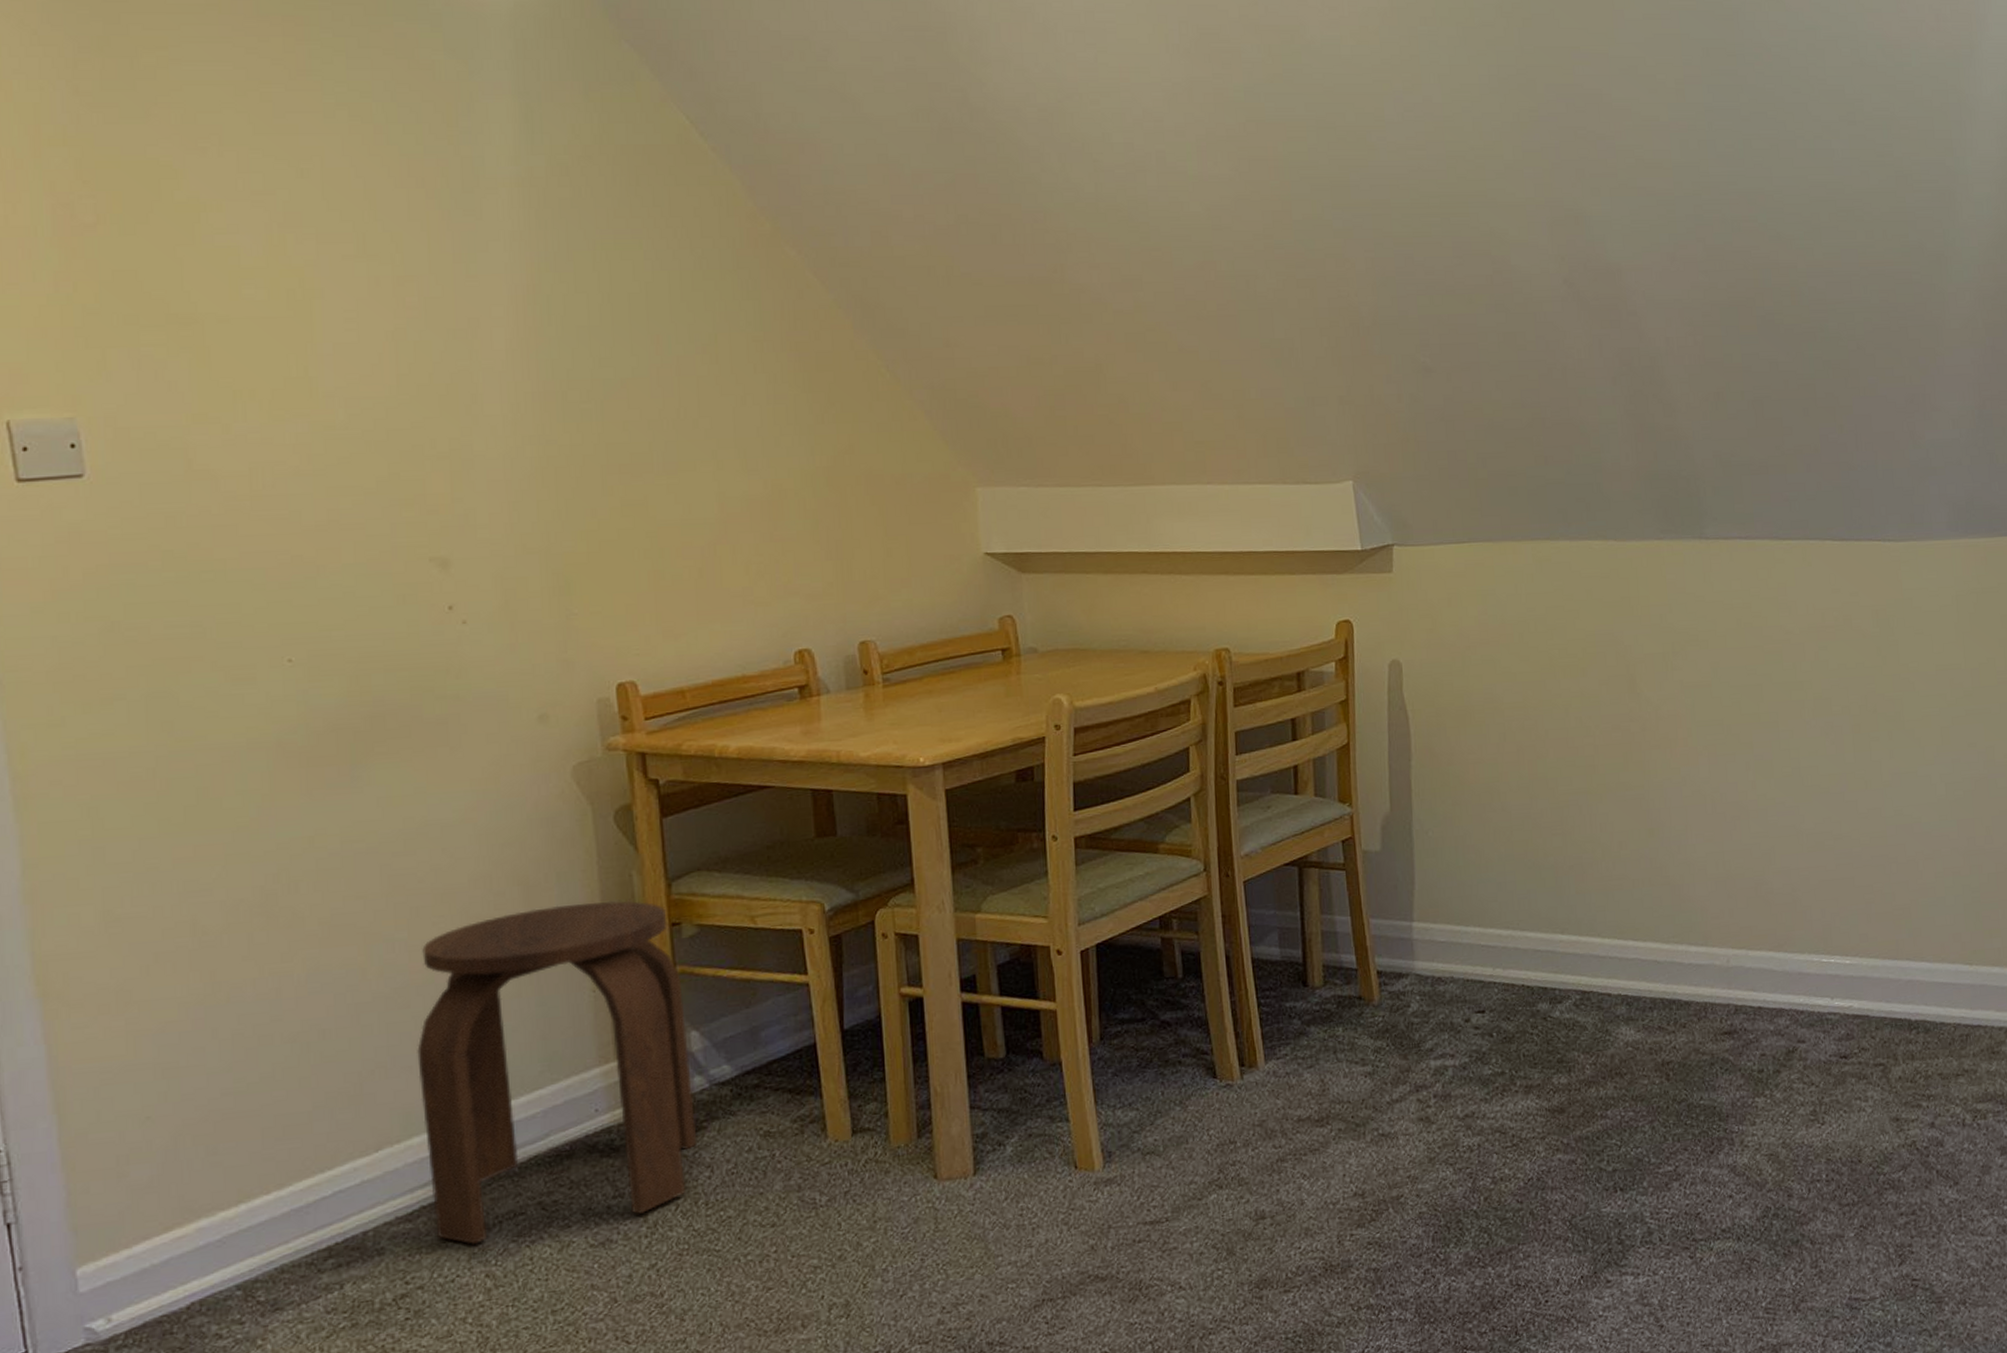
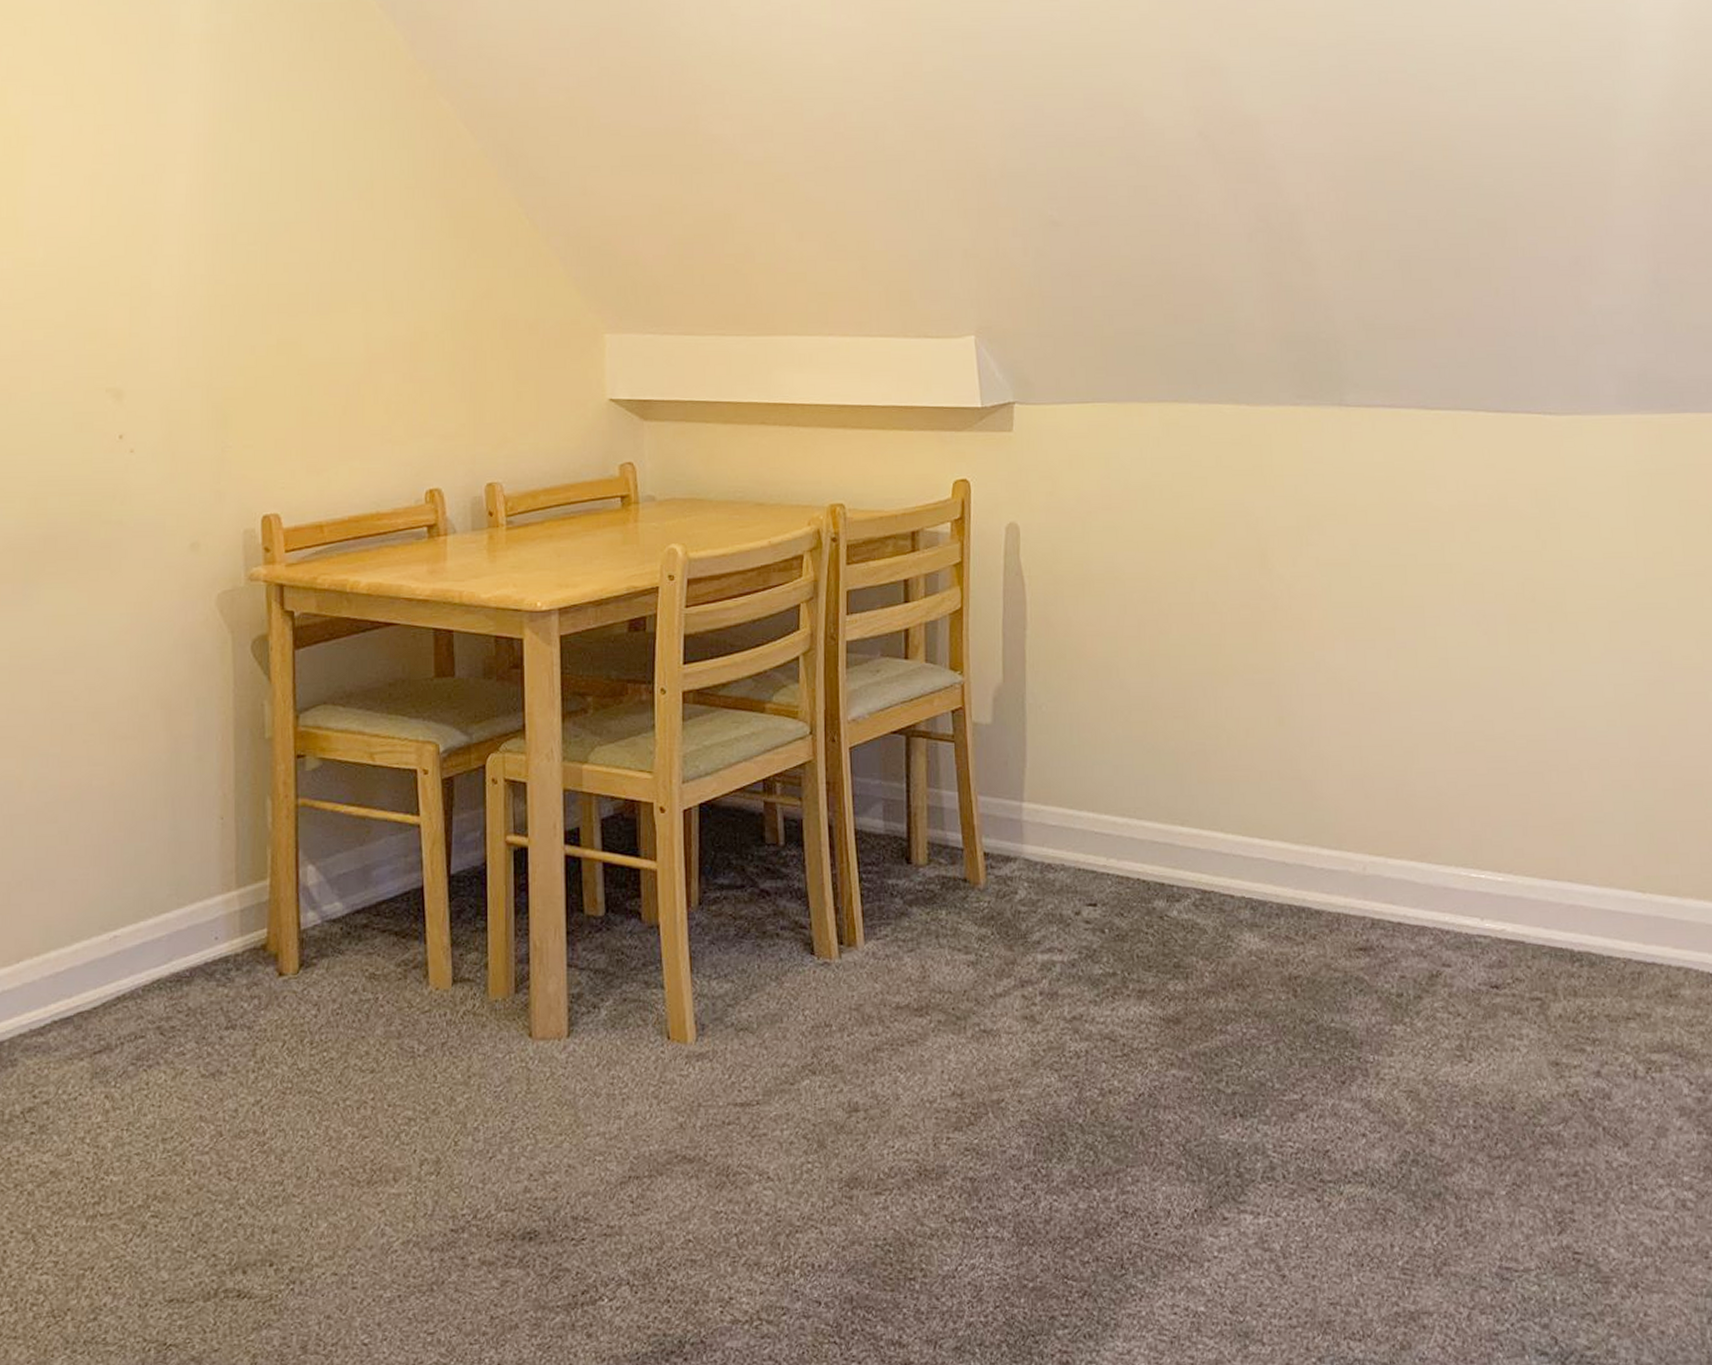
stool: present [417,900,698,1244] -> none [60,729,307,1063]

